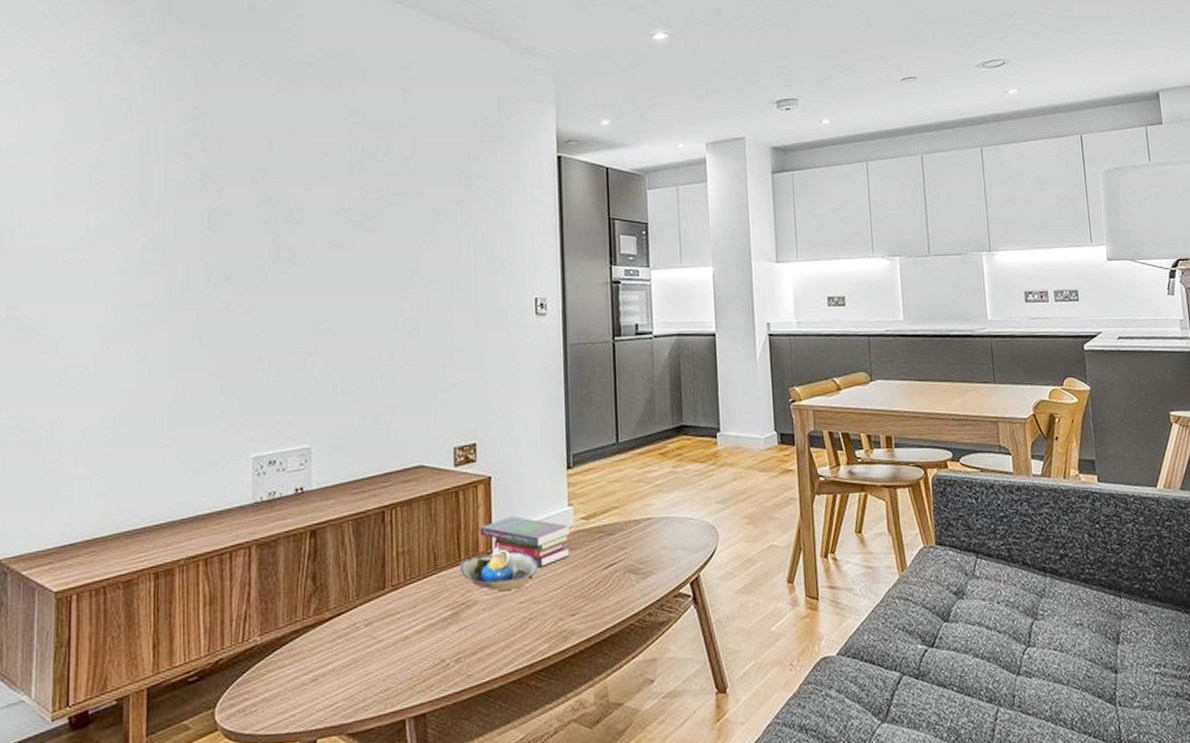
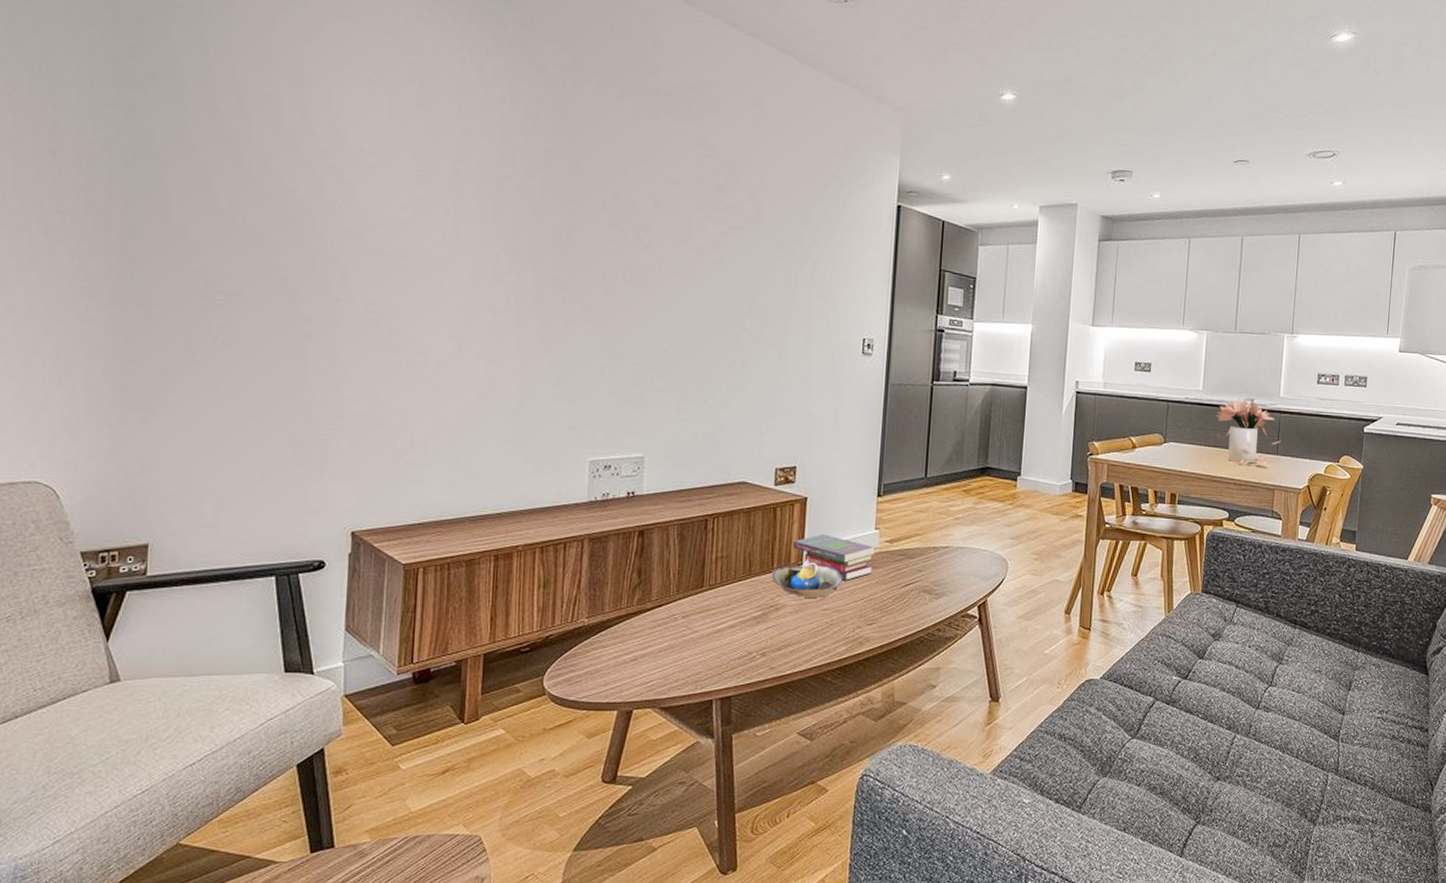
bouquet: none [922,323,997,400] -> present [1216,396,1281,468]

